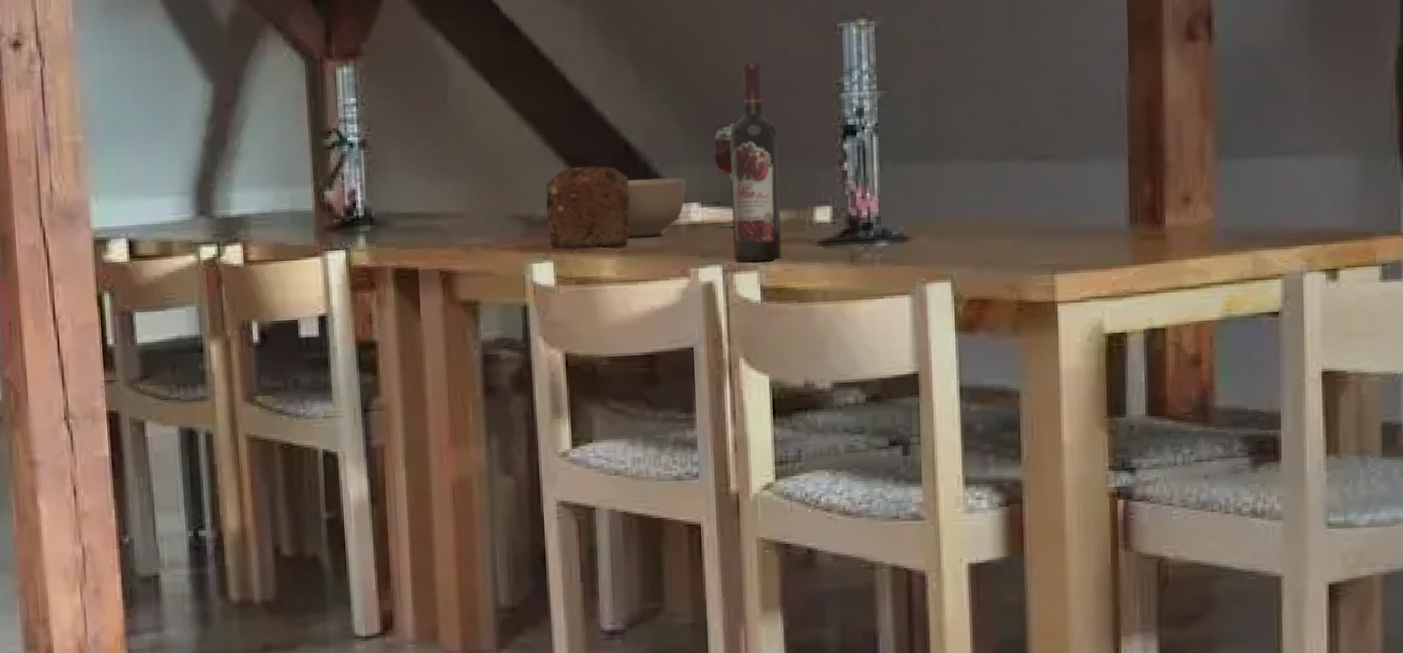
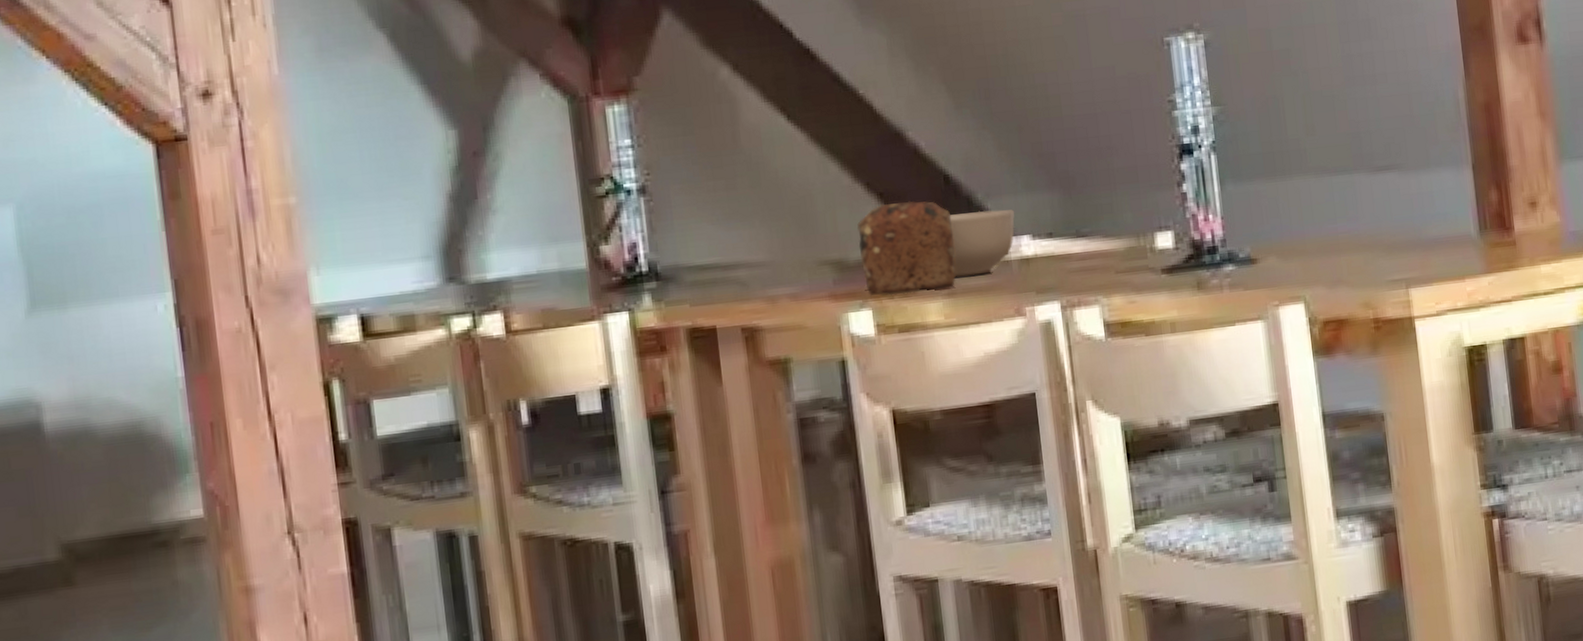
wineglass: present [713,123,735,228] -> none [1040,148,1070,261]
wine bottle: present [729,63,782,262] -> none [1058,82,1124,296]

